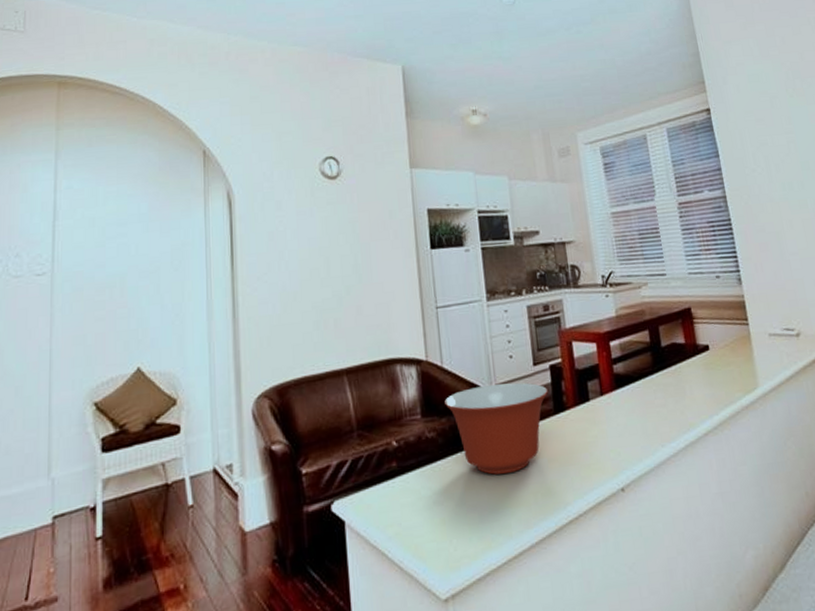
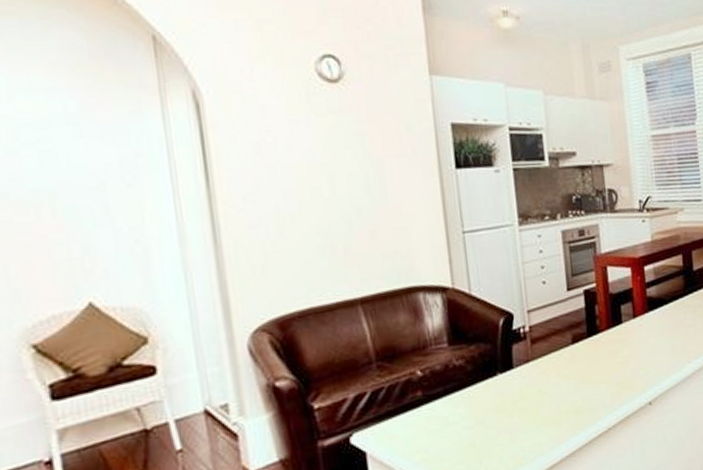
mixing bowl: present [444,382,548,475] -> none [473,308,581,398]

